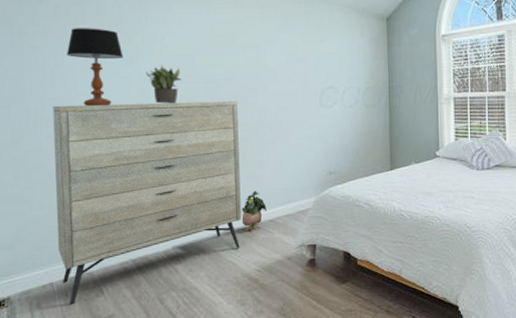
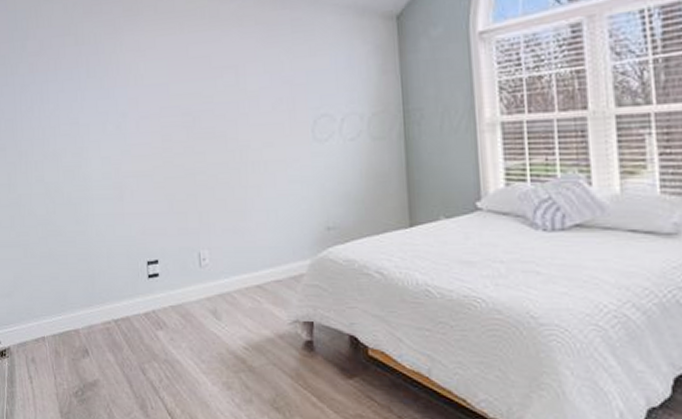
dresser: present [53,100,242,305] -> none [40,136,225,364]
table lamp: present [66,28,124,106] -> none [50,60,101,146]
potted plant: present [146,65,182,104] -> none [122,97,157,142]
potted plant: present [241,190,267,233] -> none [224,246,253,300]

